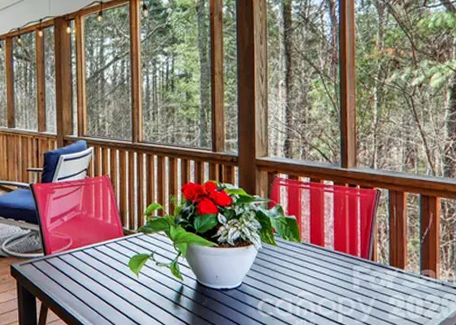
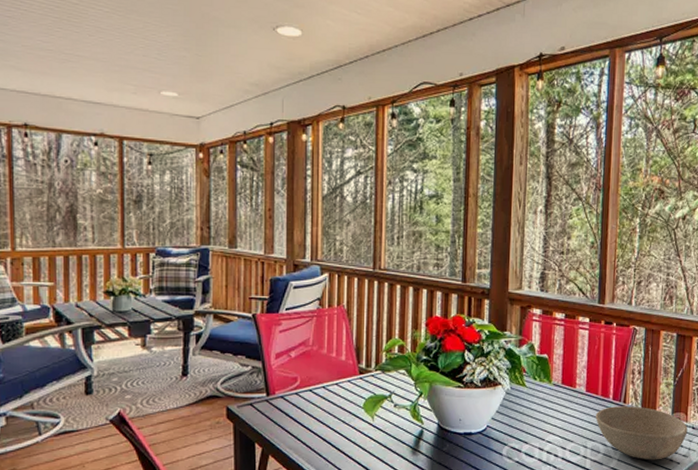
bowl: none [345,263,437,316] -> present [595,406,688,461]

